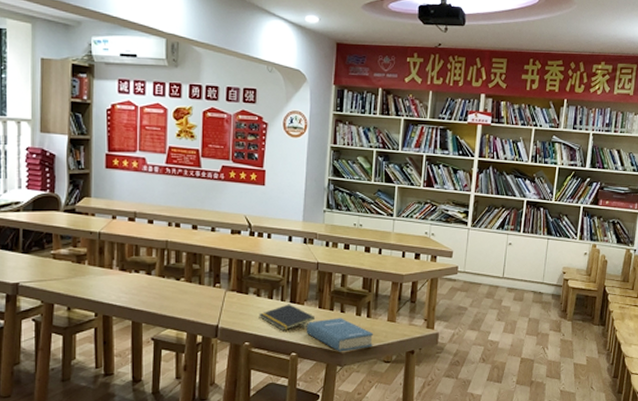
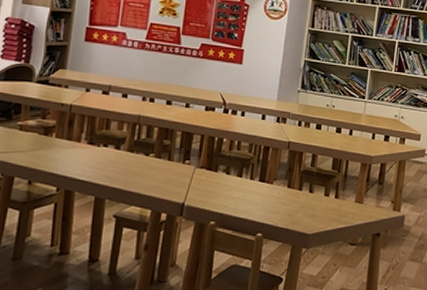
notepad: present [259,304,315,331] -> none [226,183,283,211]
hardback book: present [306,318,374,352] -> none [273,198,341,233]

